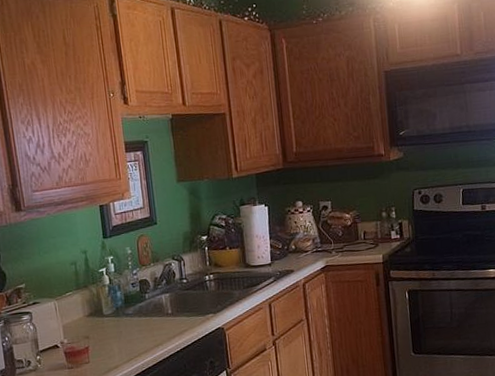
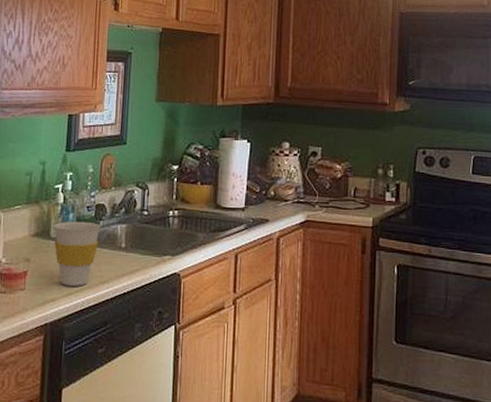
cup: none [105,296,148,354] -> present [54,221,101,286]

